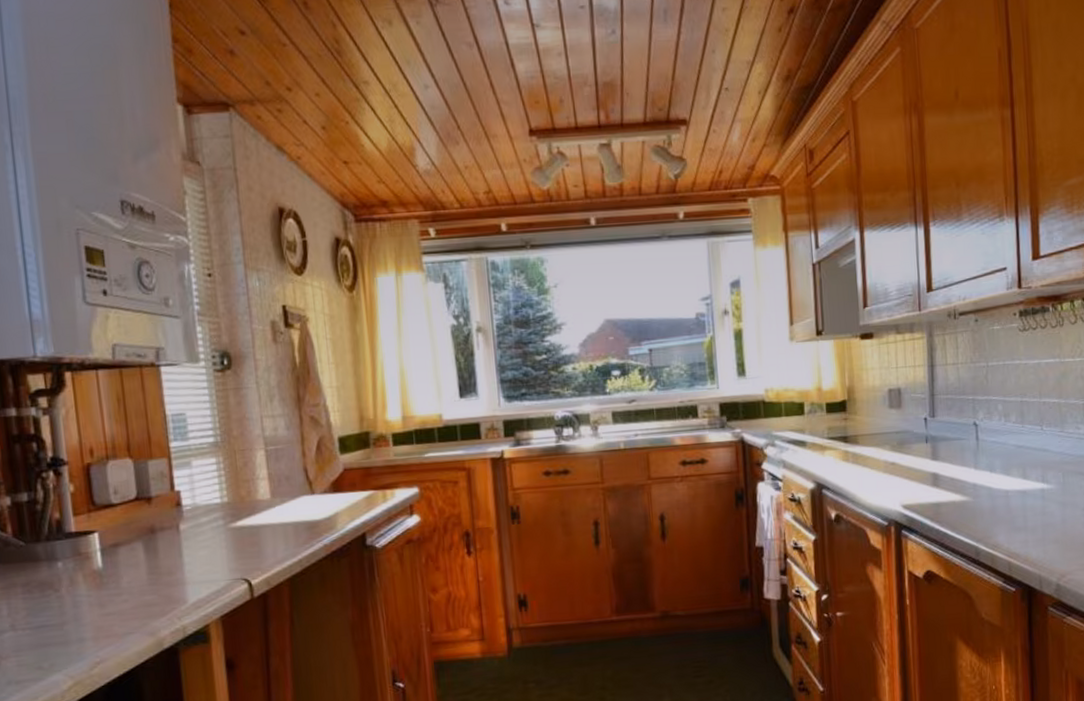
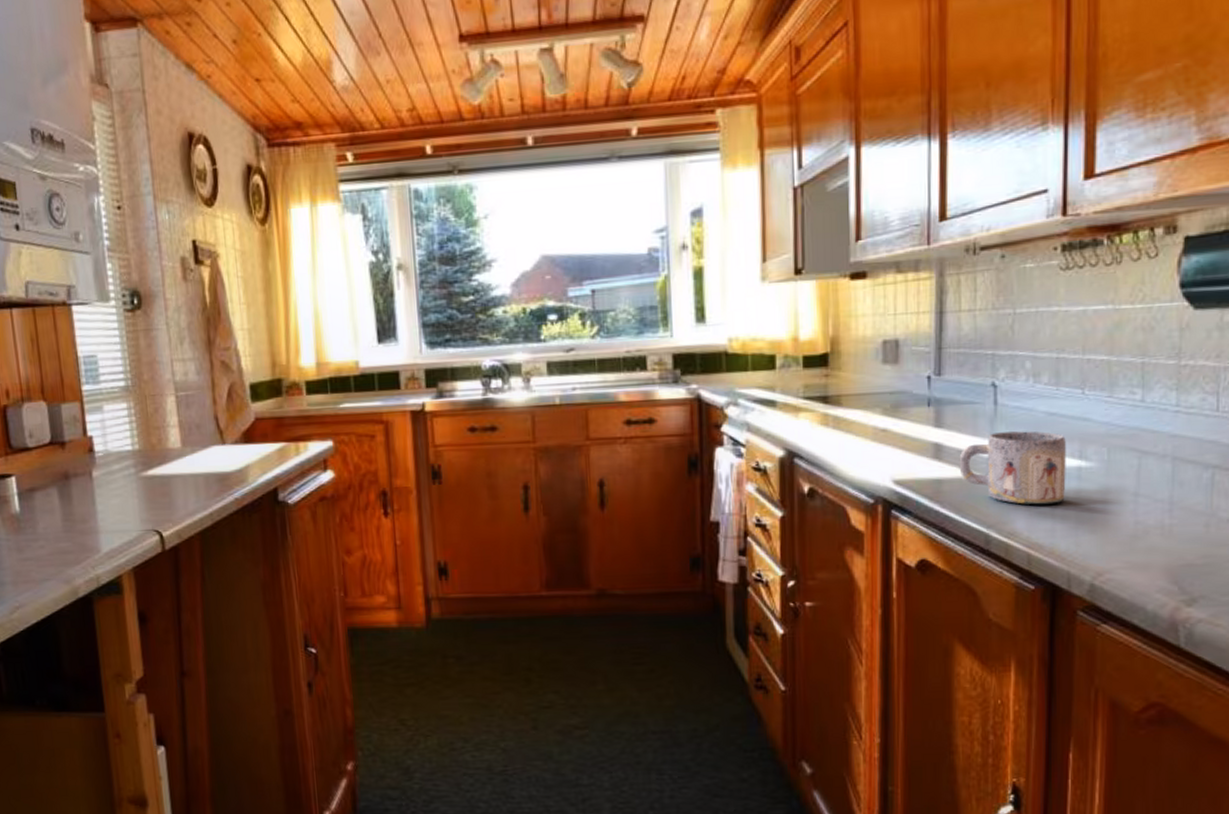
mug: none [952,461,1034,521] -> present [959,431,1066,505]

